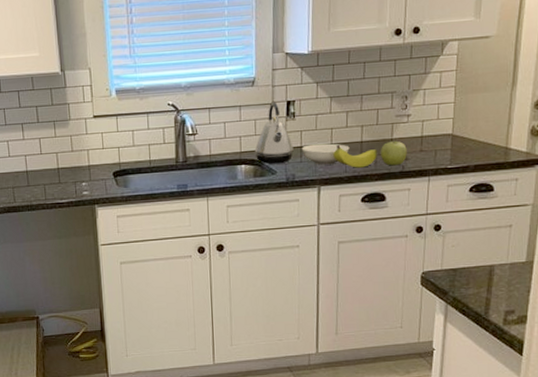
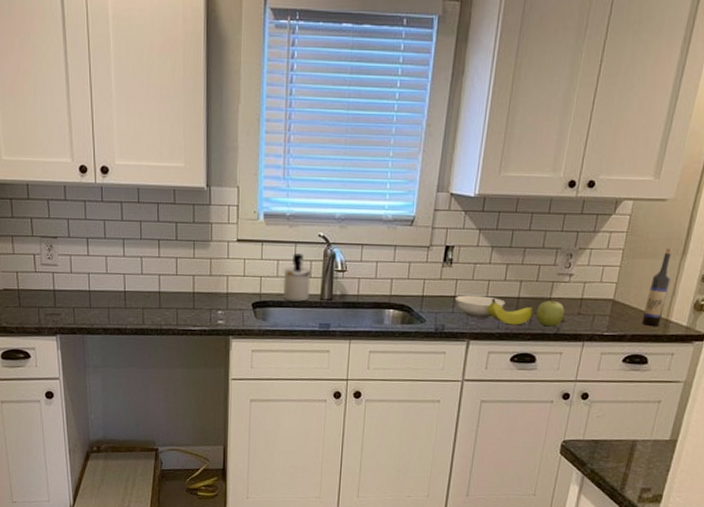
soap dispenser: none [138,123,166,167] -> present [282,253,312,302]
kettle: present [254,102,294,164] -> none [405,245,447,312]
wine bottle: none [482,81,504,155] -> present [641,248,672,326]

